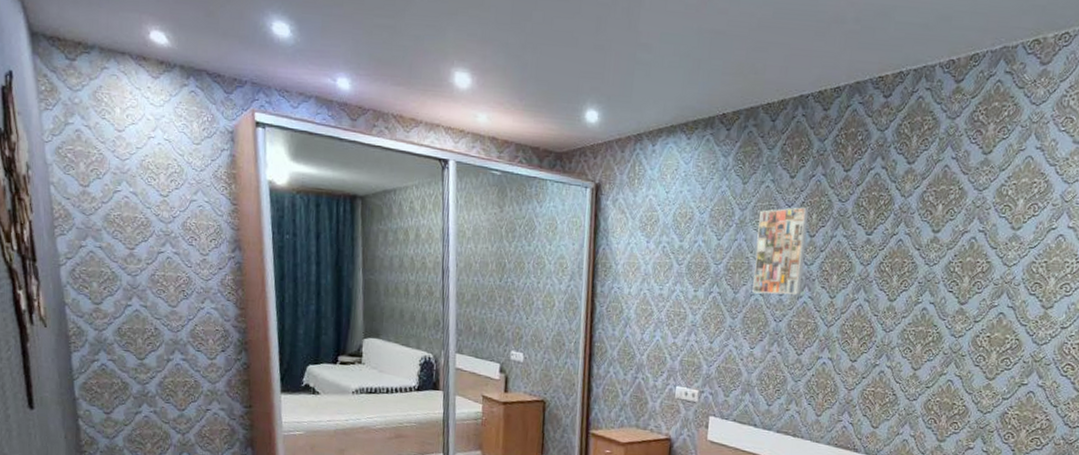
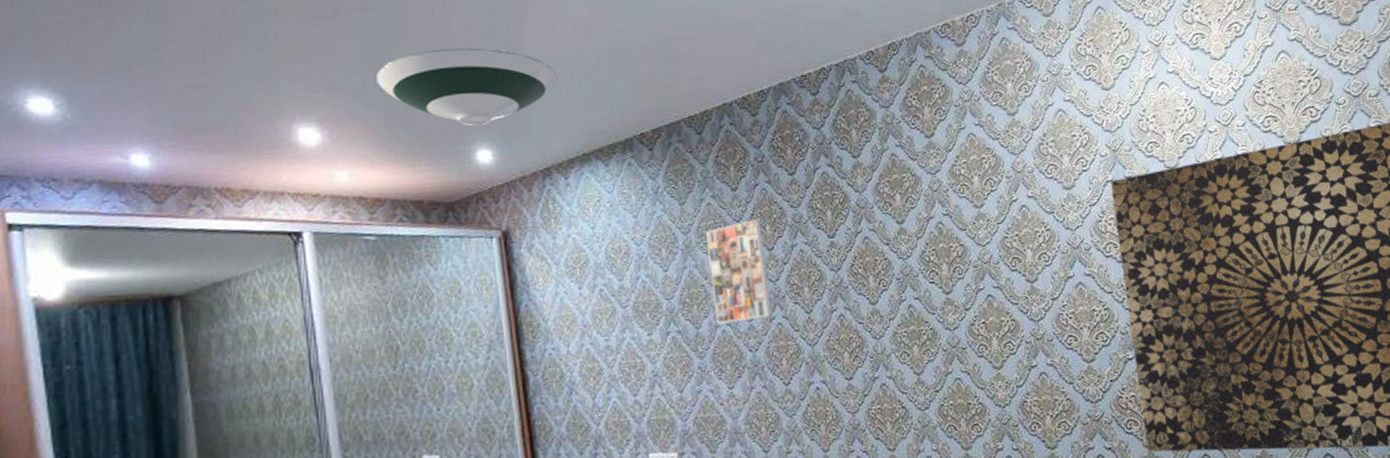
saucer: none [518,14,663,88] -> present [377,48,558,126]

